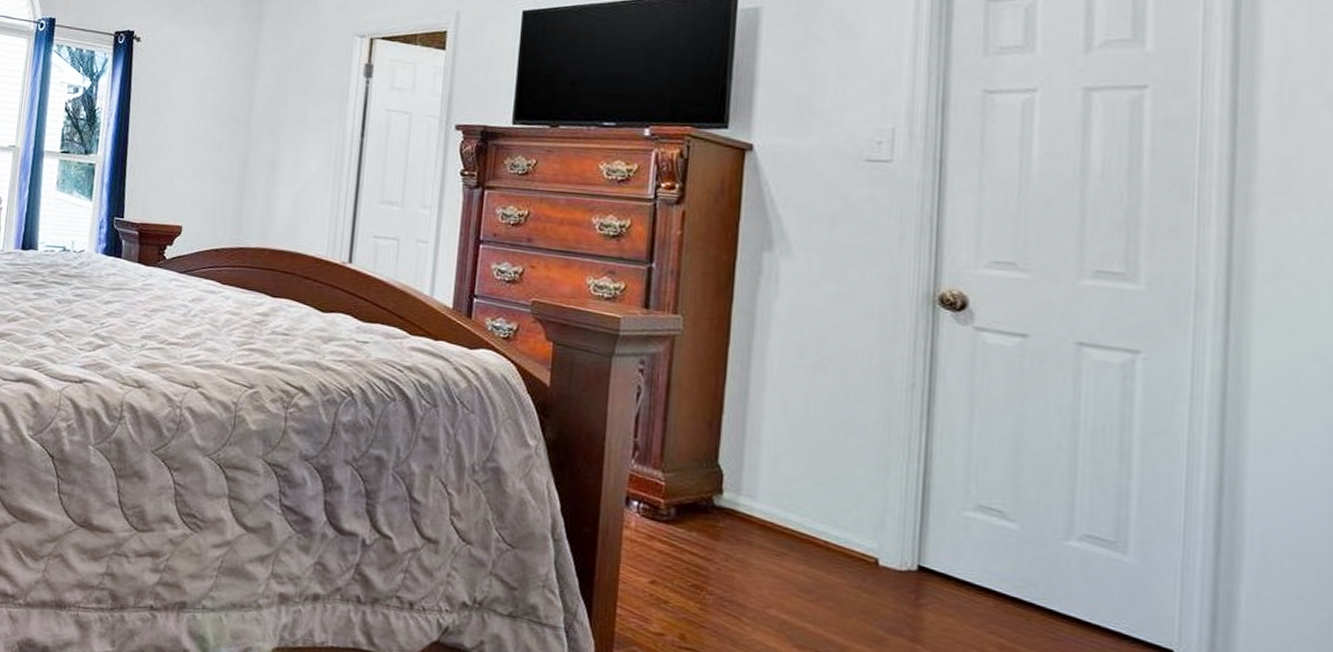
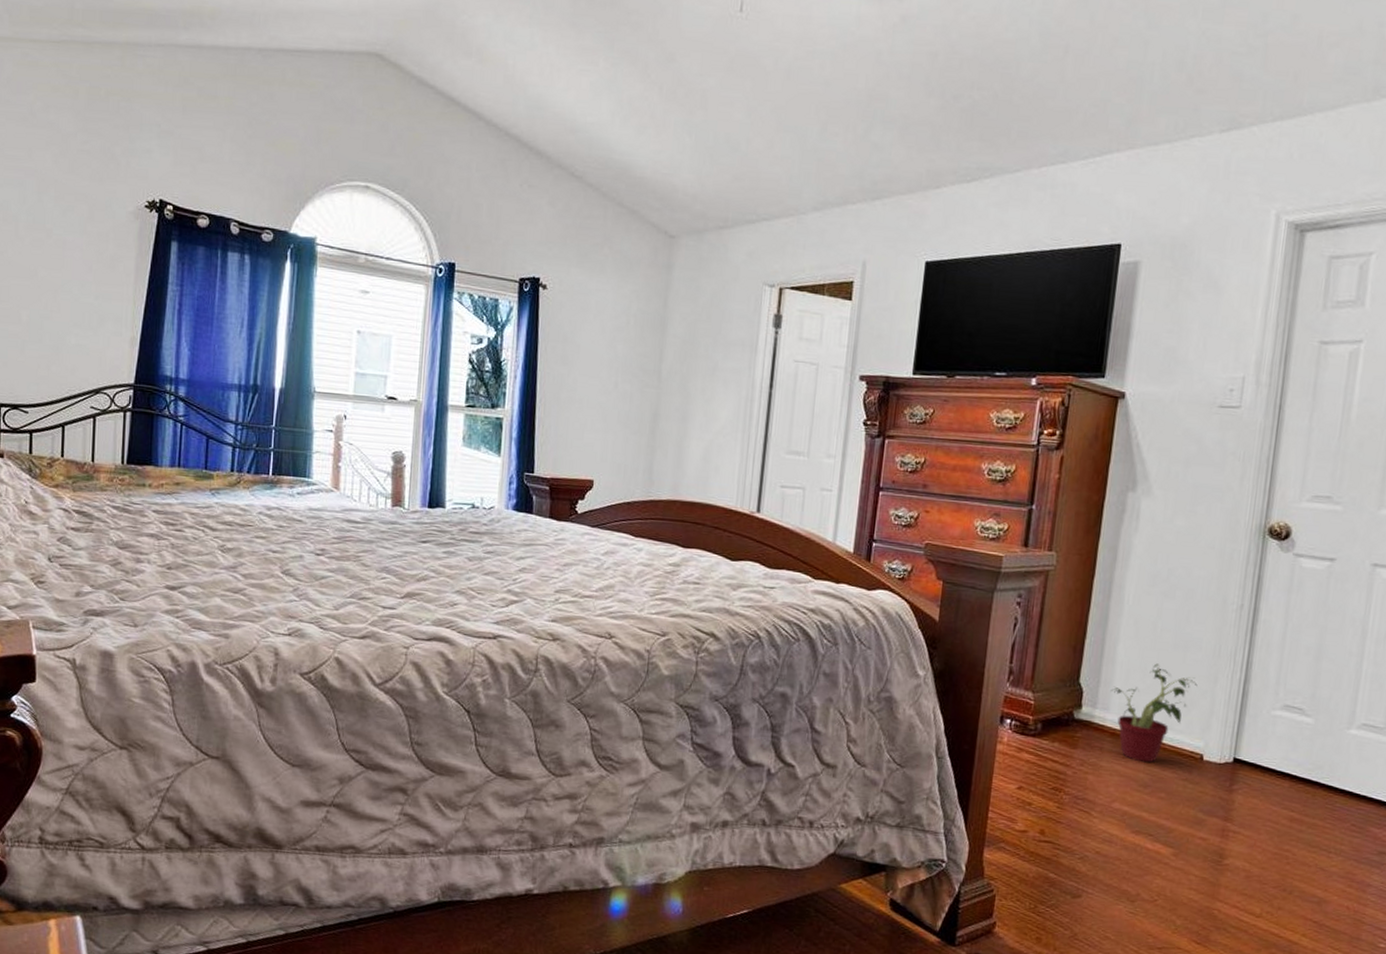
potted plant: none [756,447,865,564] -> present [1110,663,1198,763]

